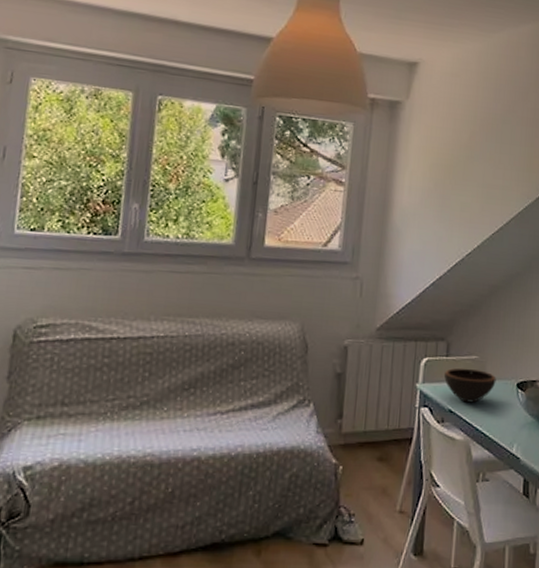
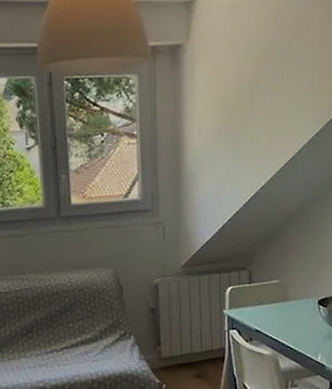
bowl: present [444,368,496,403] -> none [249,292,298,322]

